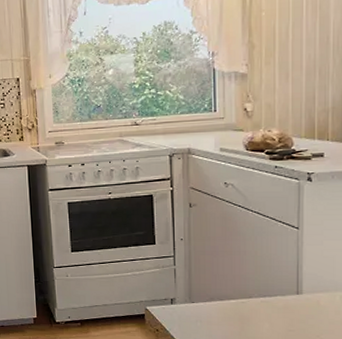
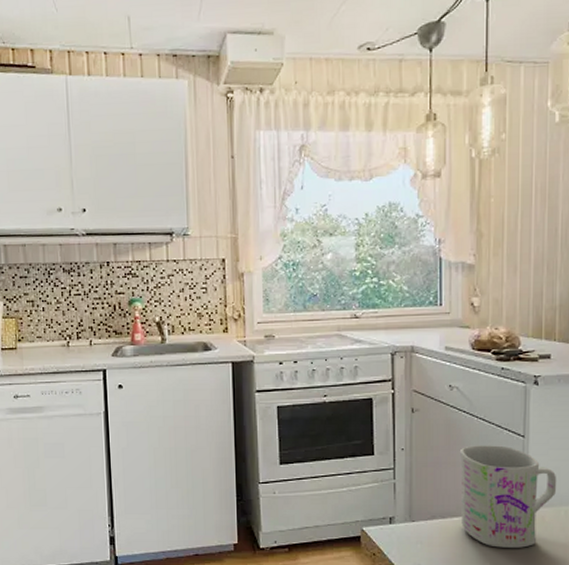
mug: none [236,236,332,329] -> present [460,445,557,548]

